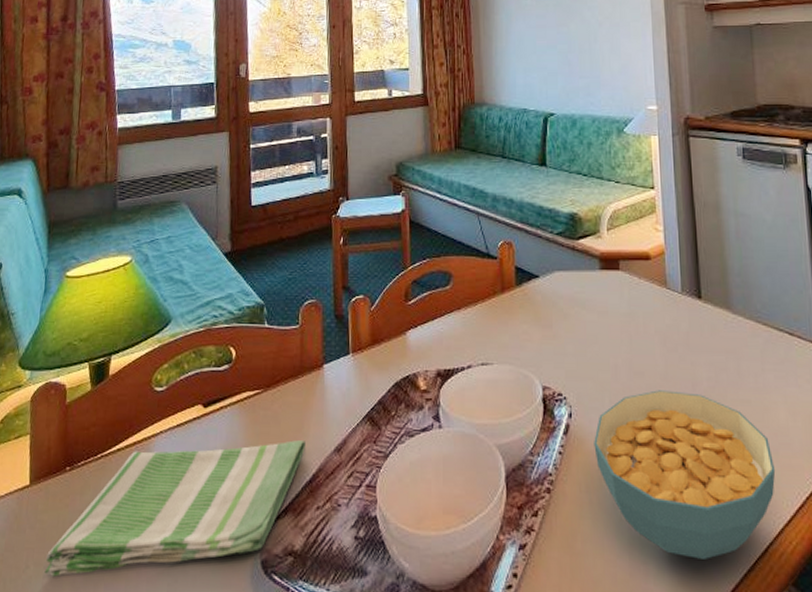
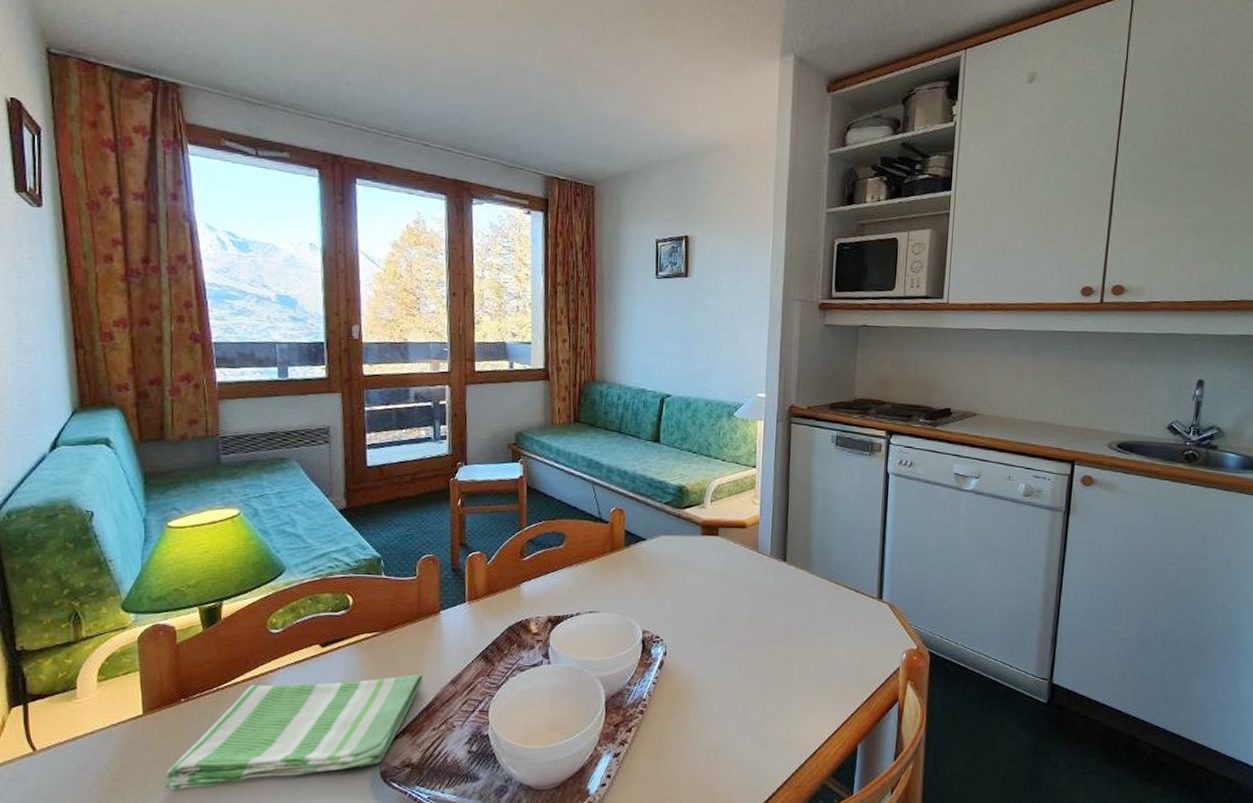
cereal bowl: present [594,390,776,559] -> none [683,634,830,760]

